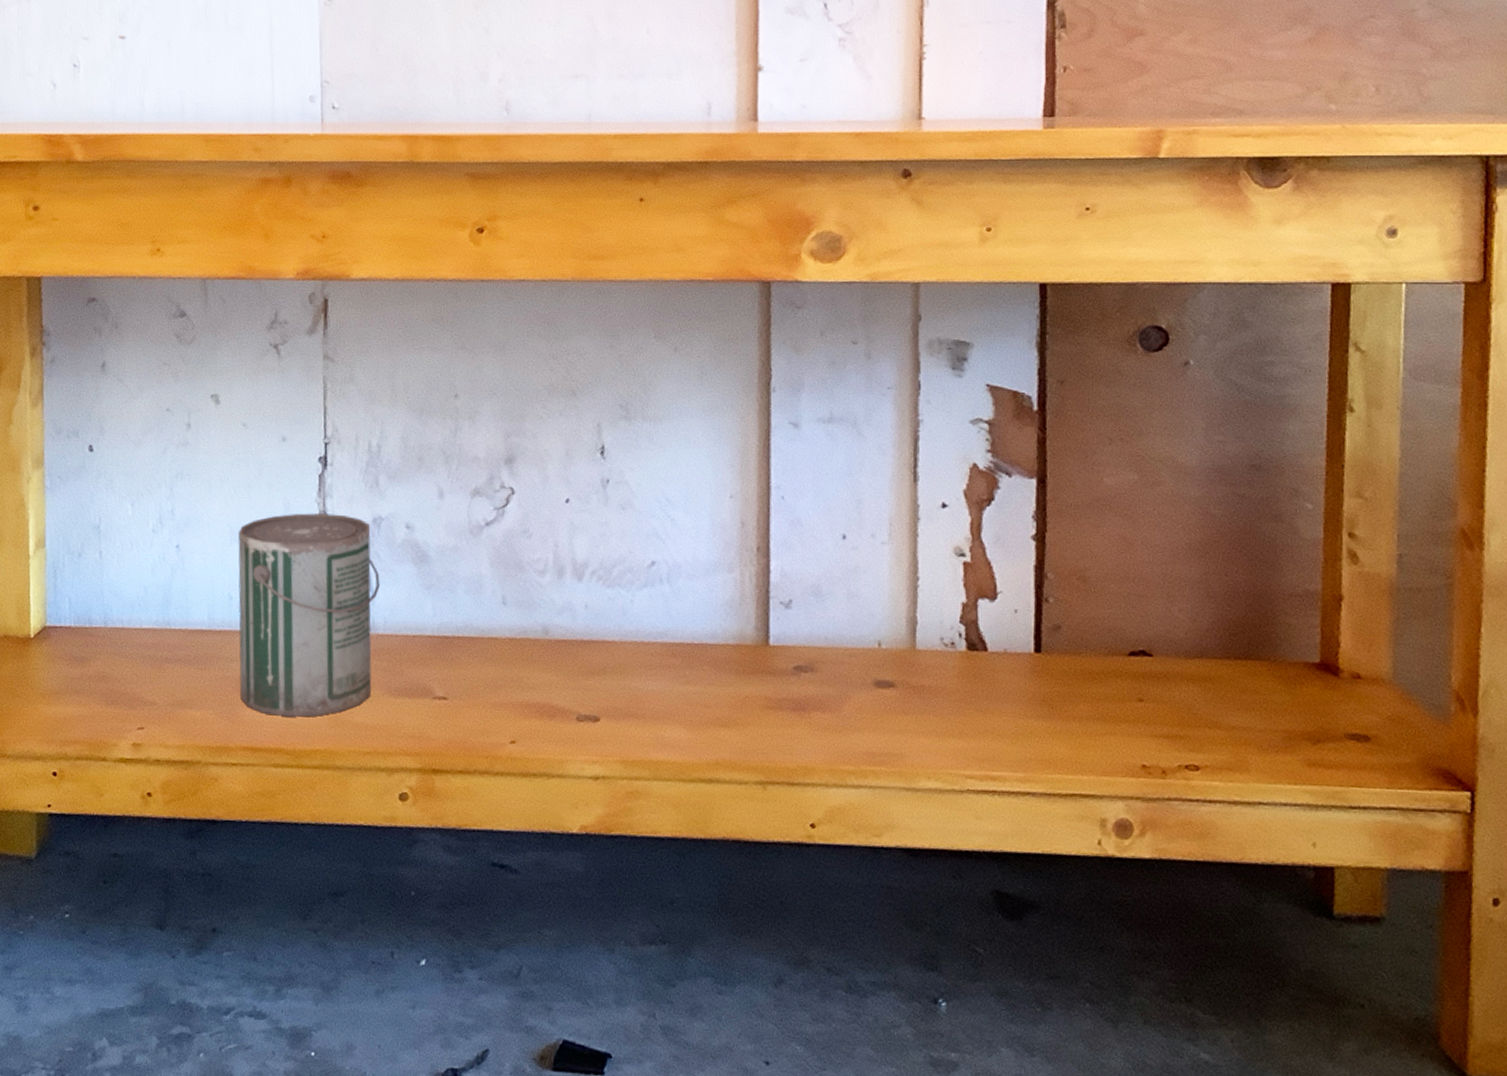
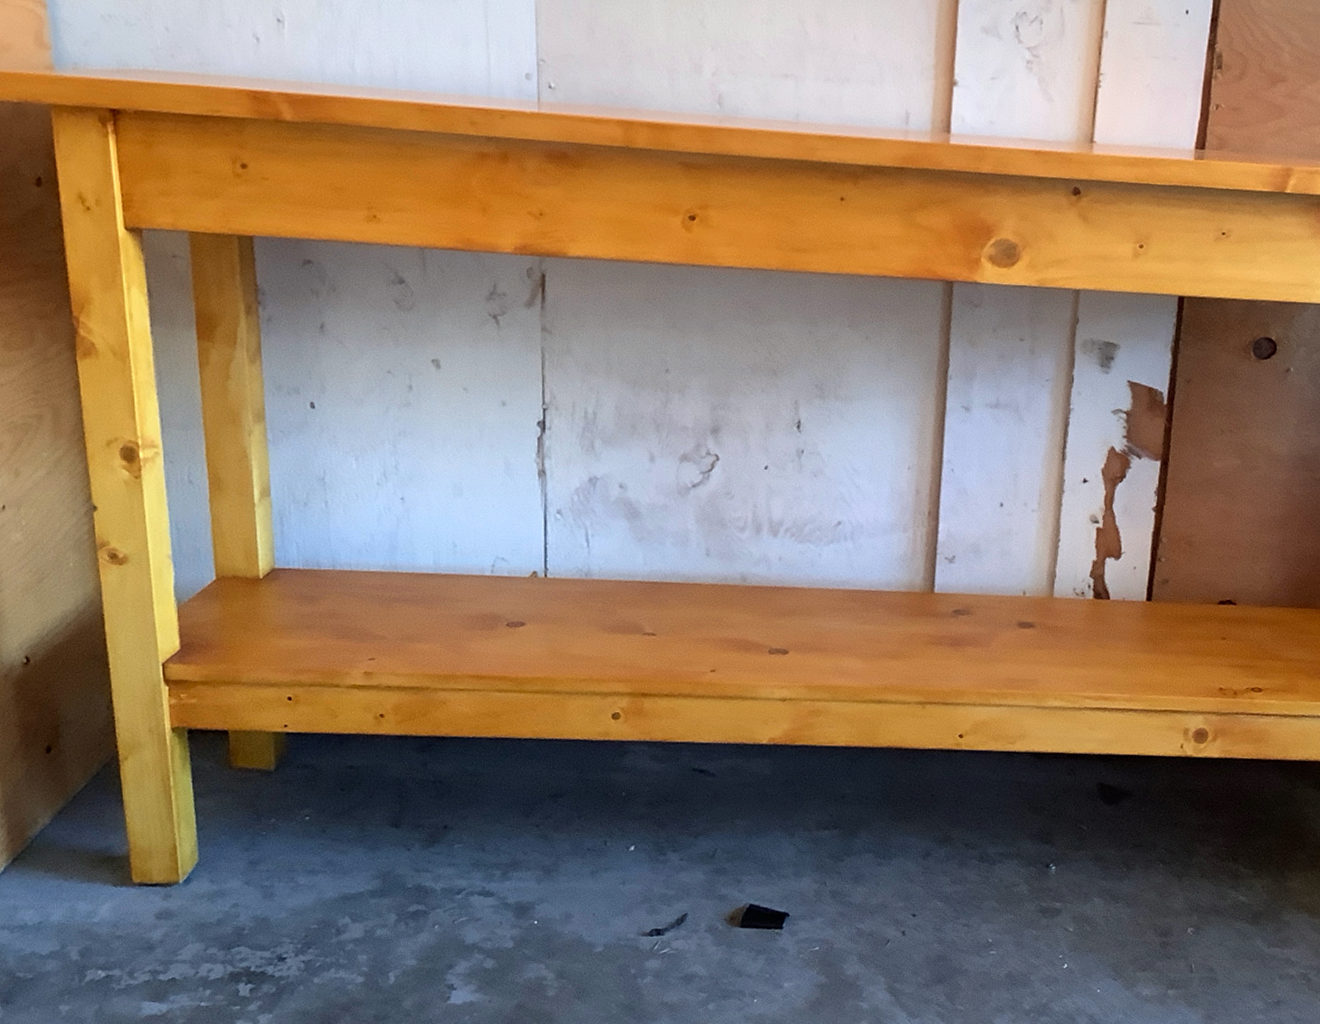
paint can: present [238,513,380,717] -> none [461,471,595,650]

